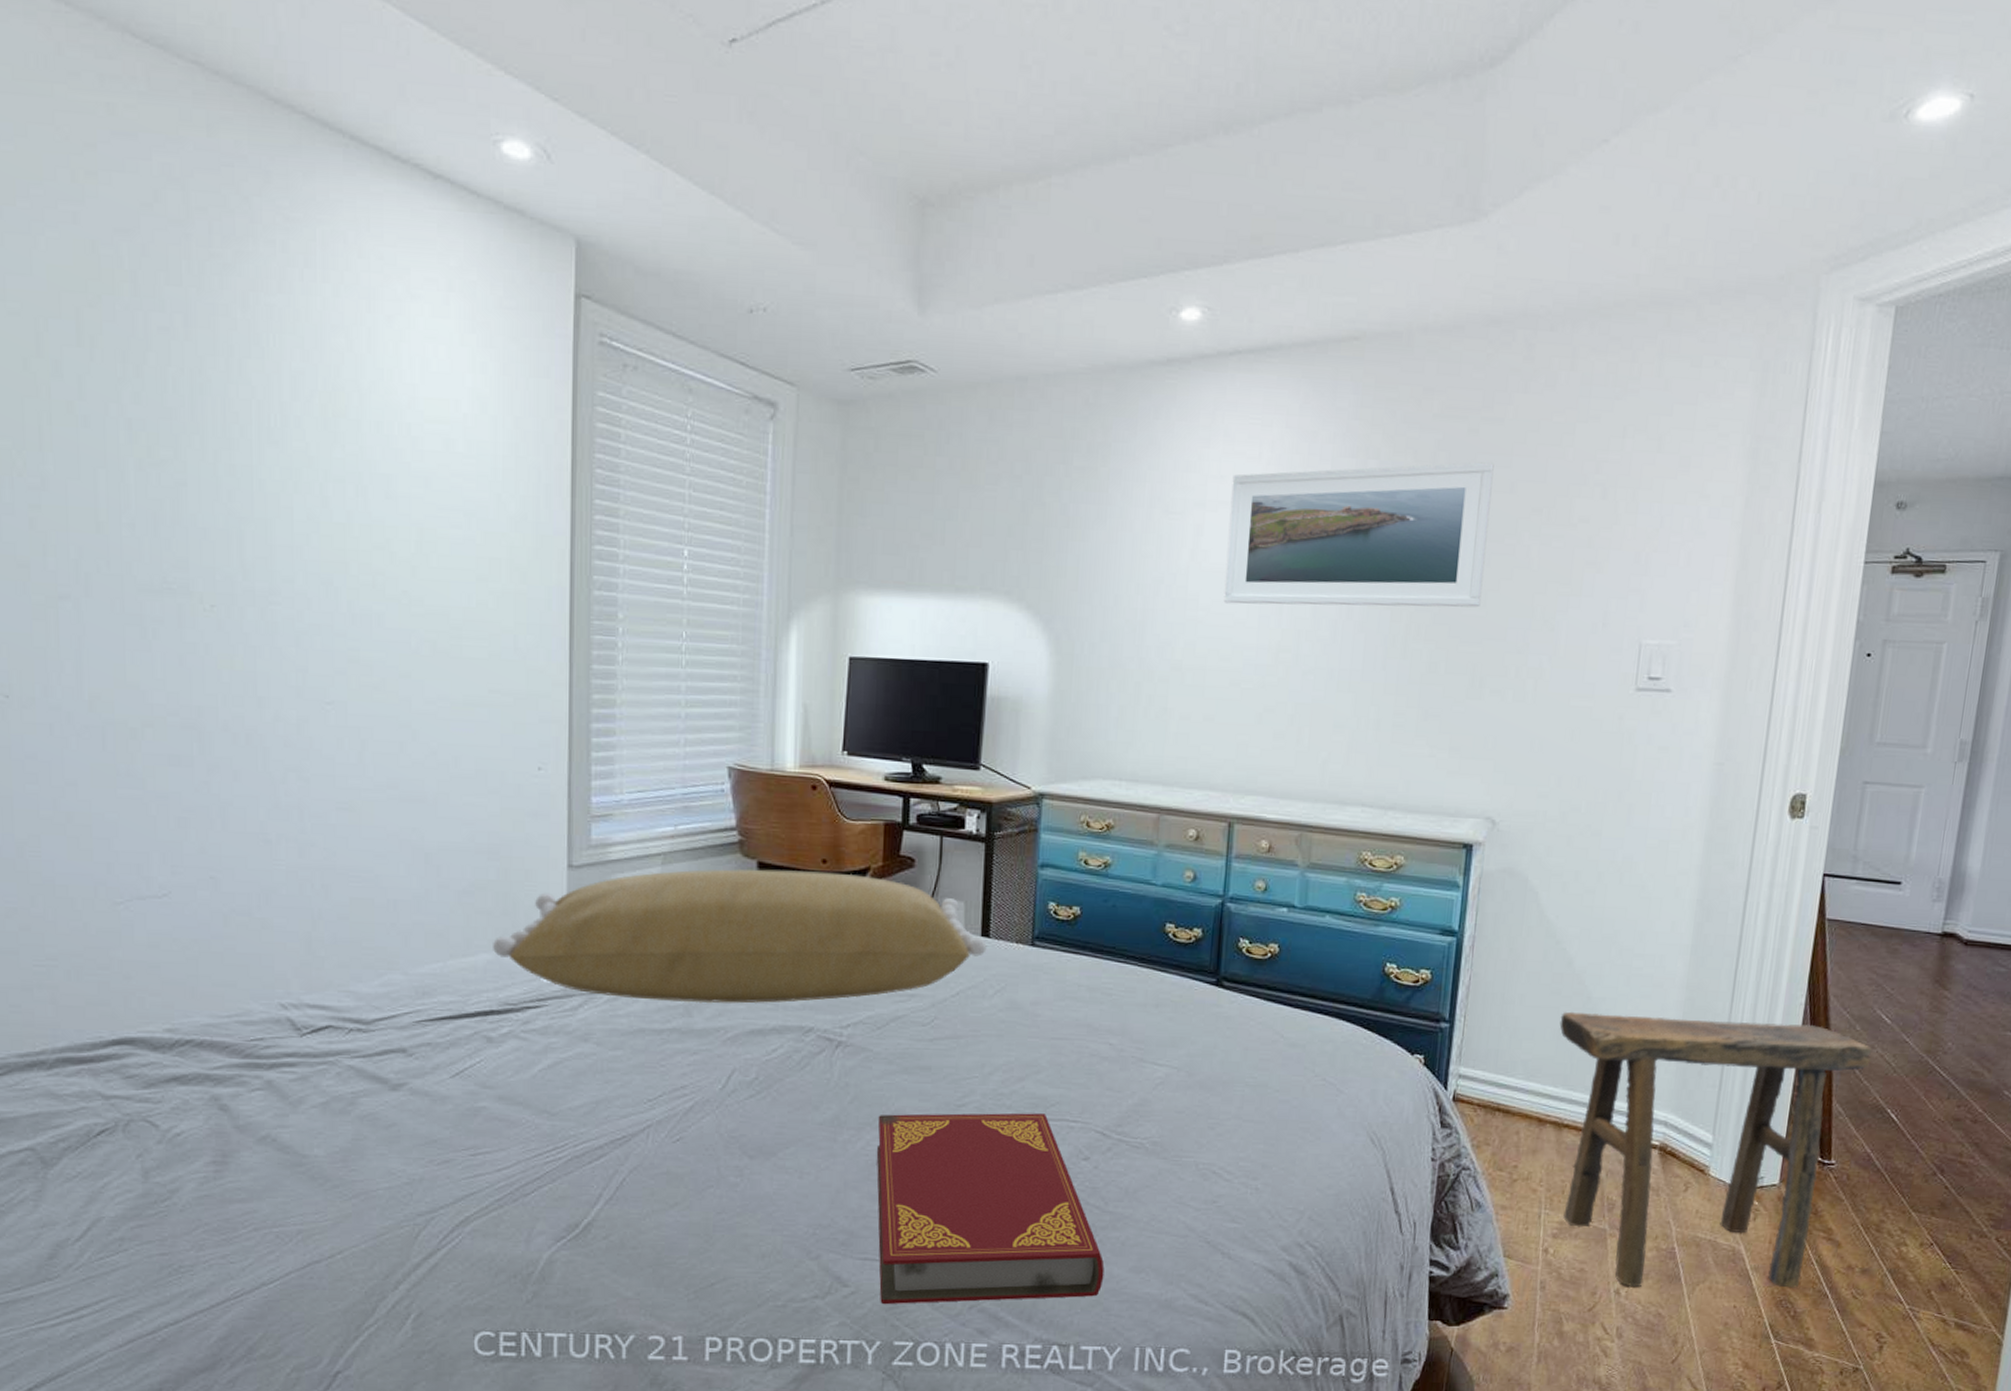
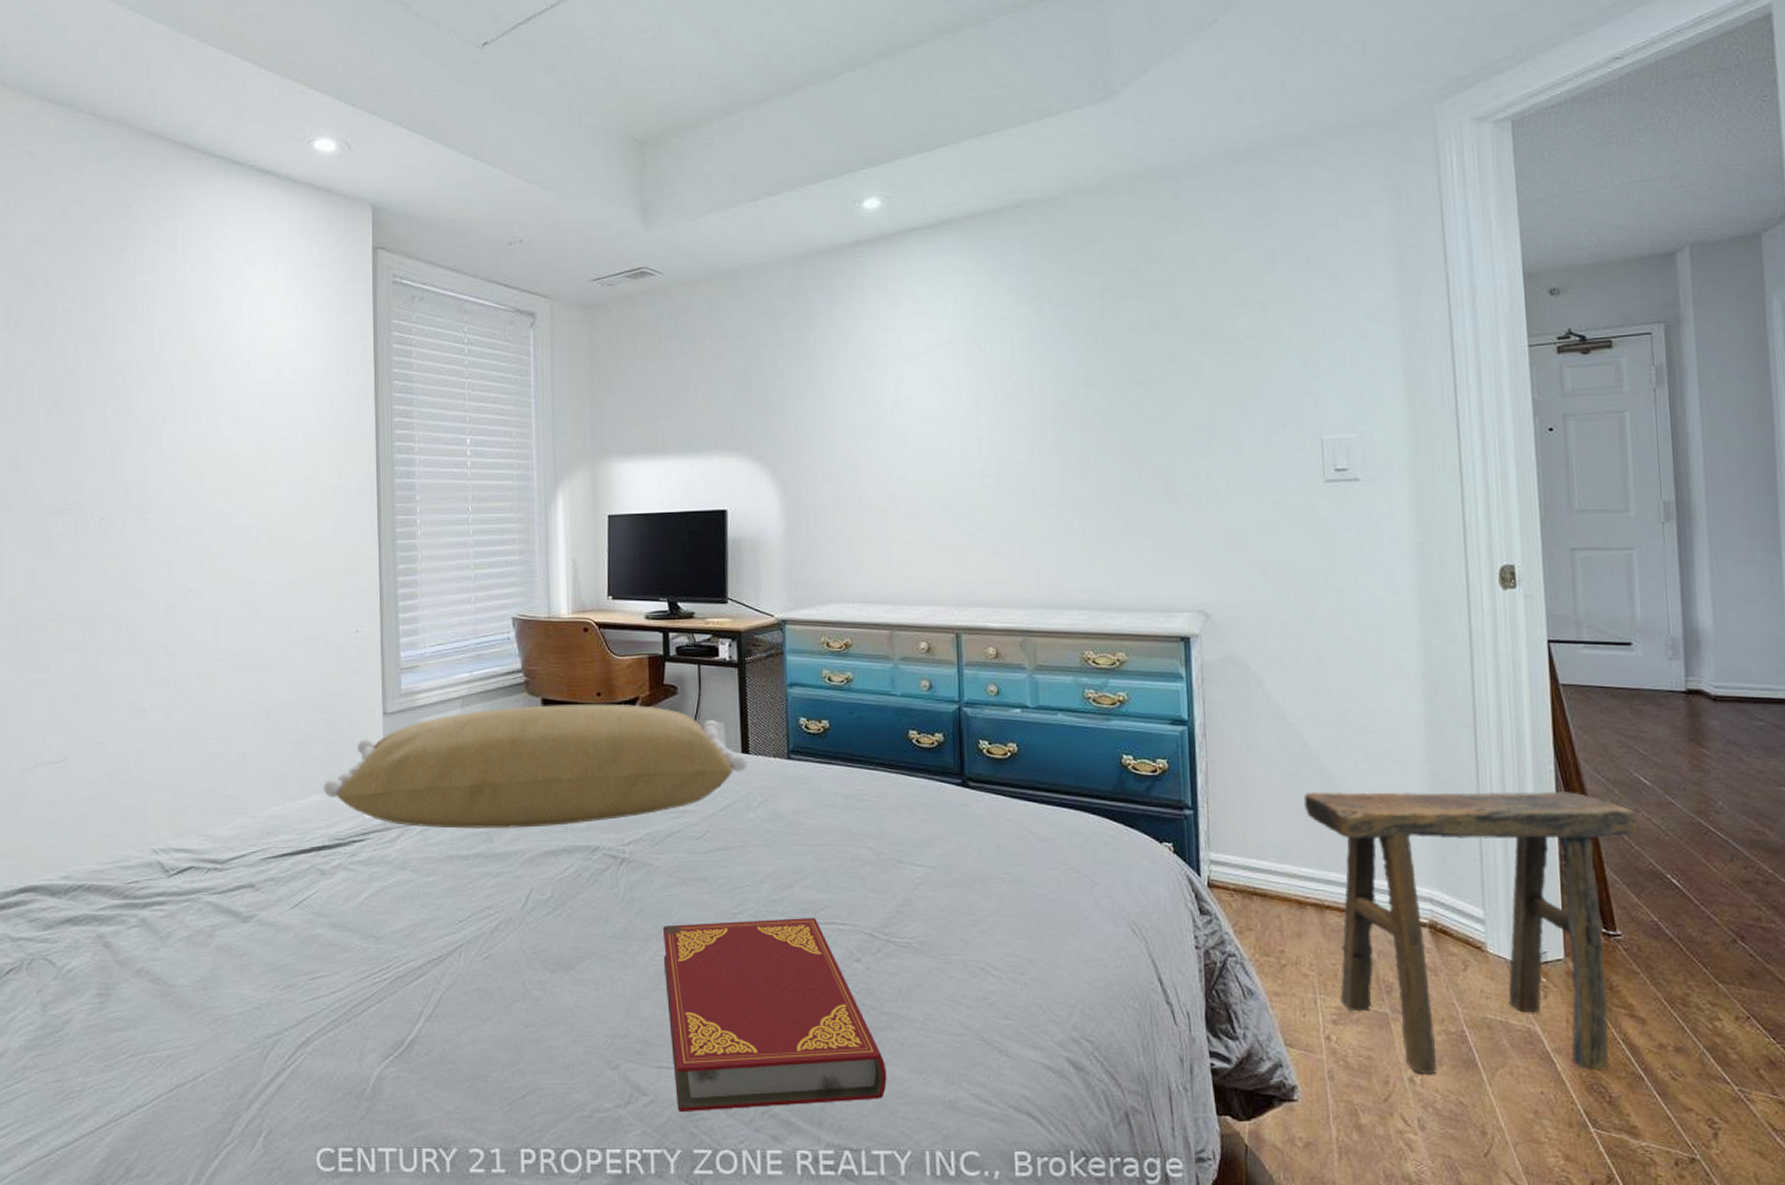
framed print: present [1223,462,1494,608] -> none [923,295,1163,440]

